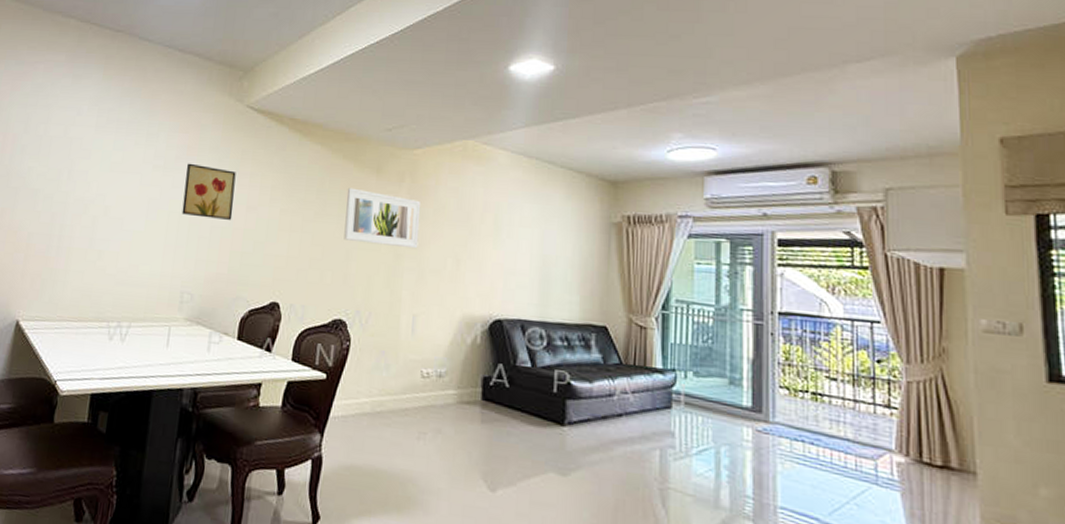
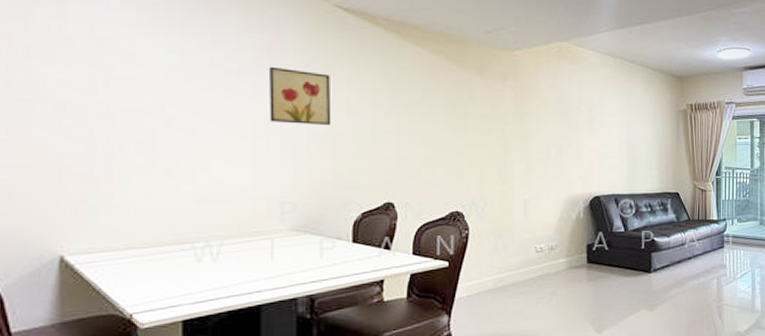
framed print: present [344,187,421,249] -> none [452,88,525,142]

